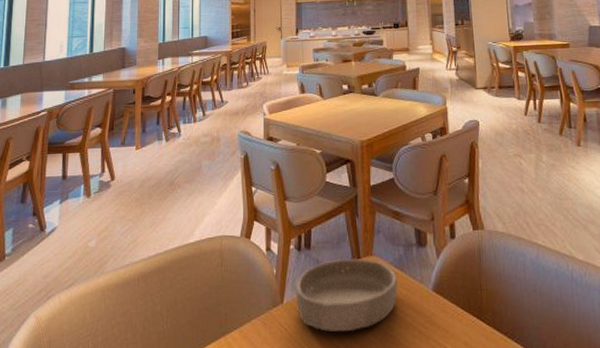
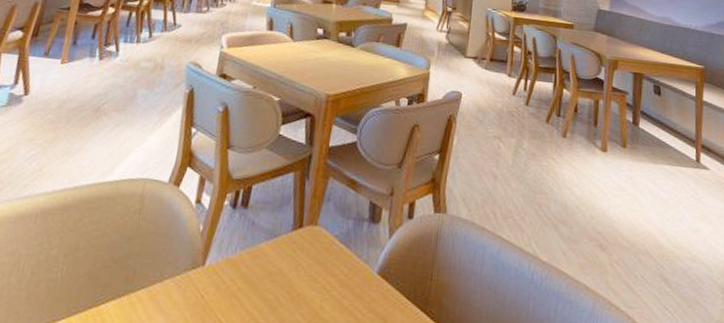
bowl: present [295,258,398,332] -> none [219,224,341,307]

